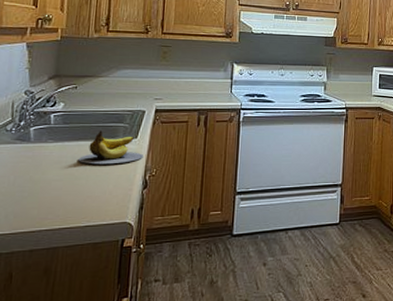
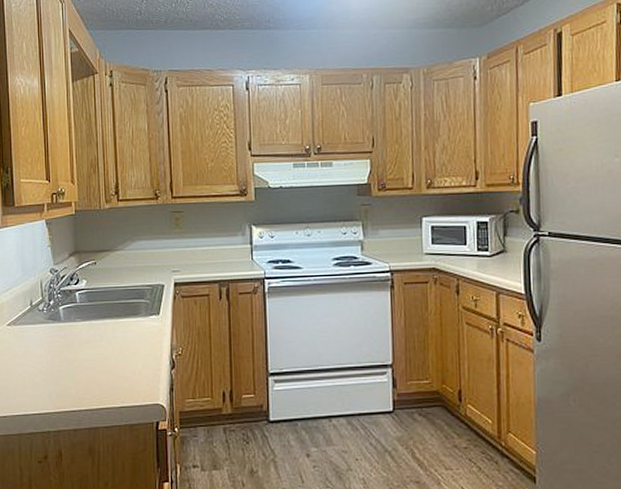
banana: present [78,130,143,165] -> none [106,308,168,344]

